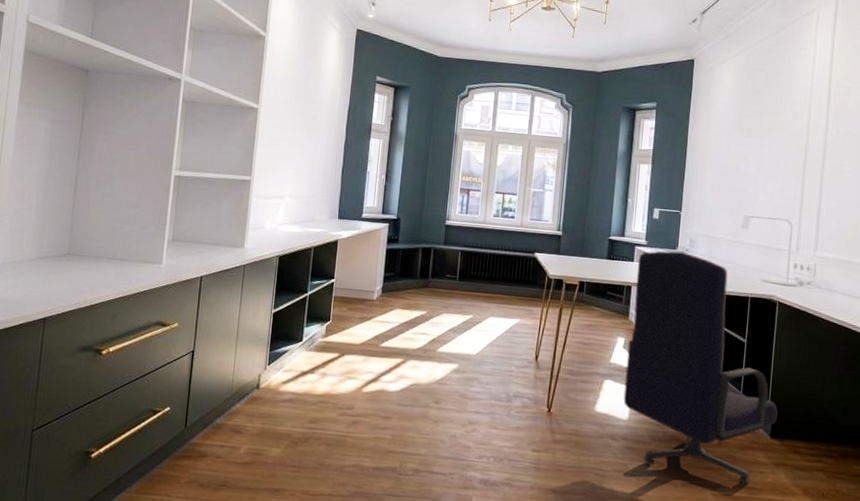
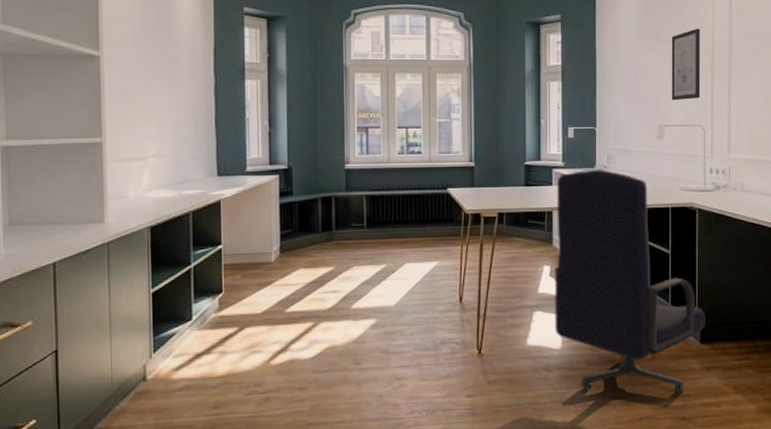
wall art: none [759,125,795,194] -> present [671,28,701,101]

